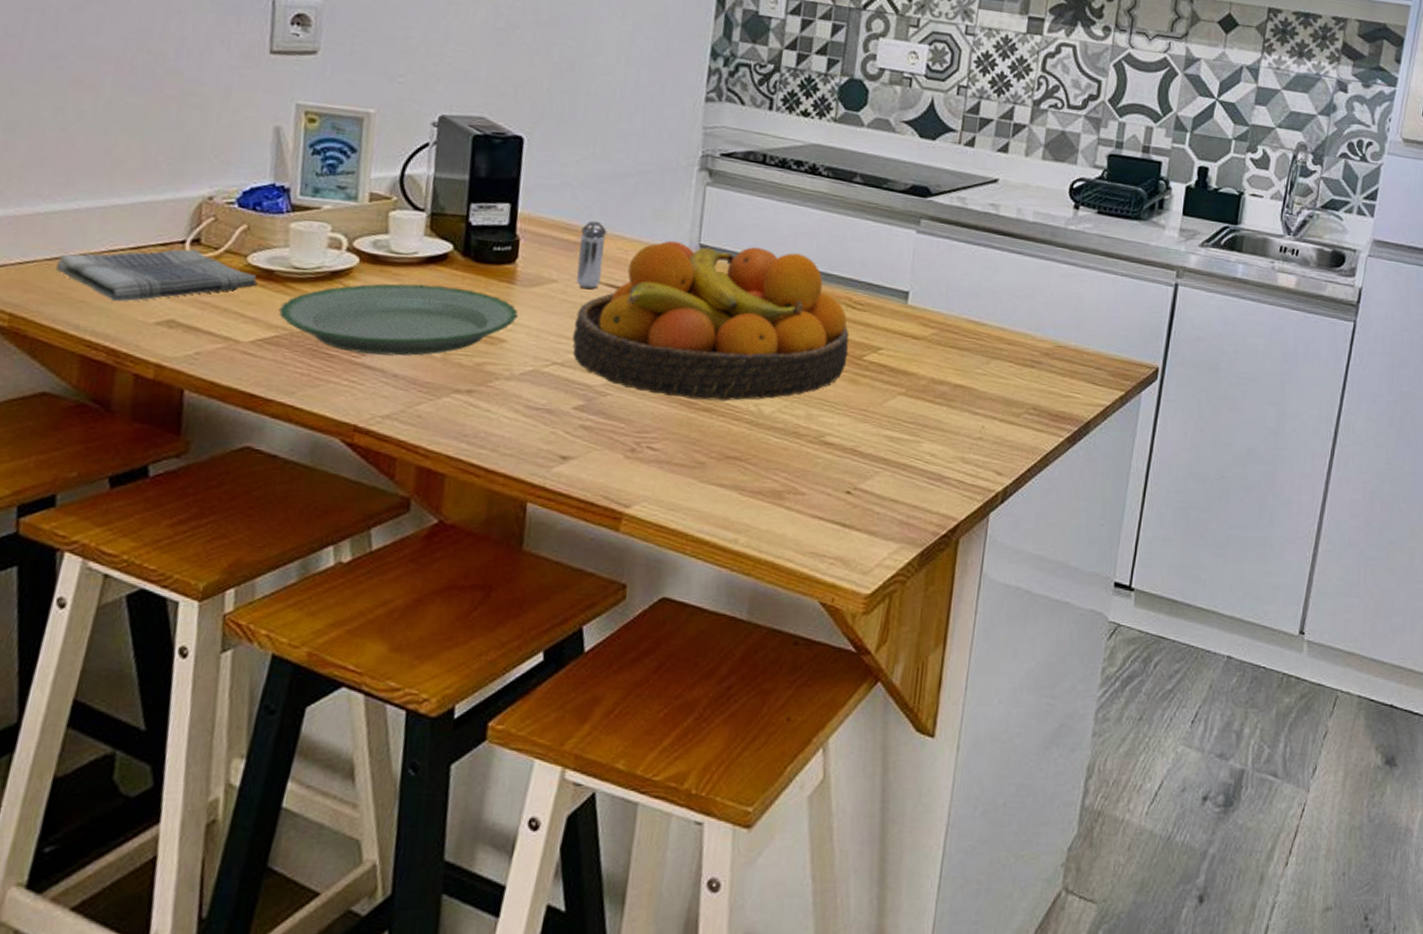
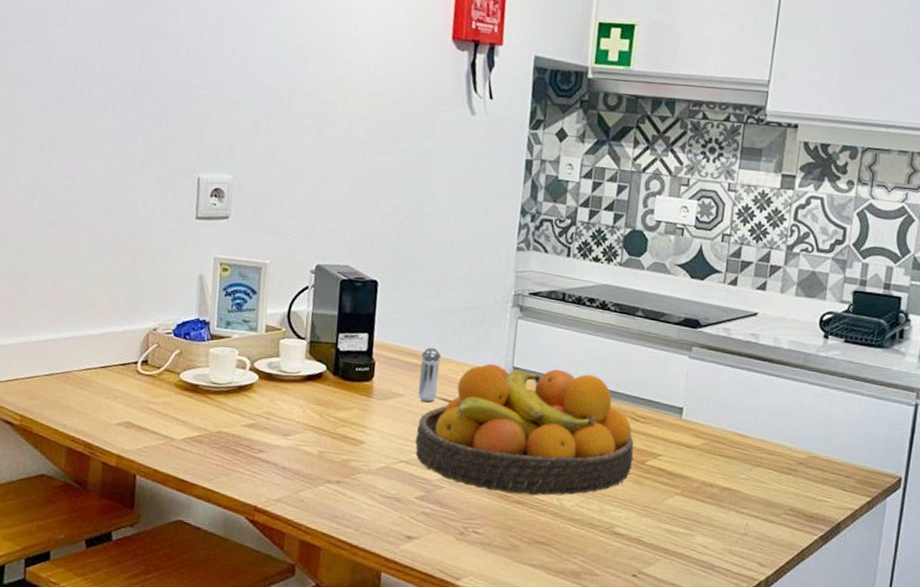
dish towel: present [56,248,258,302] -> none [51,368,187,408]
plate: present [278,283,519,356] -> none [201,396,375,453]

